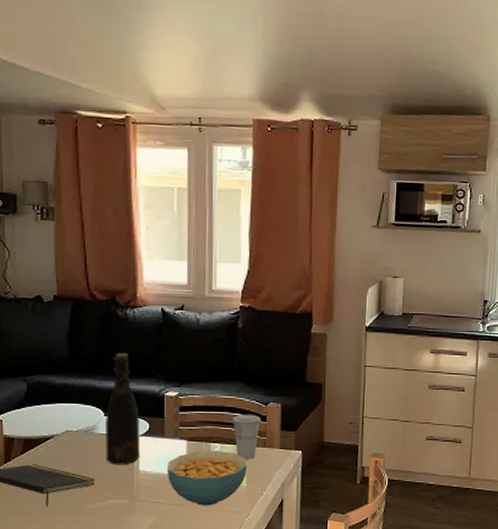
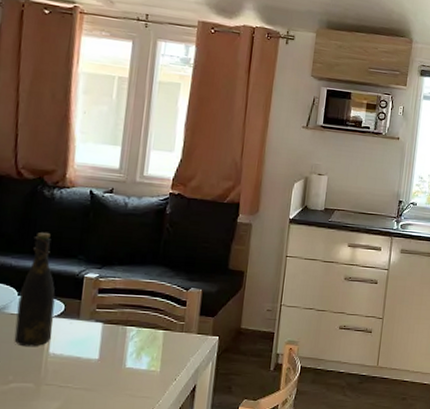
cereal bowl: present [166,450,248,506] -> none [78,333,163,391]
cup: present [231,414,261,459] -> none [151,298,181,344]

